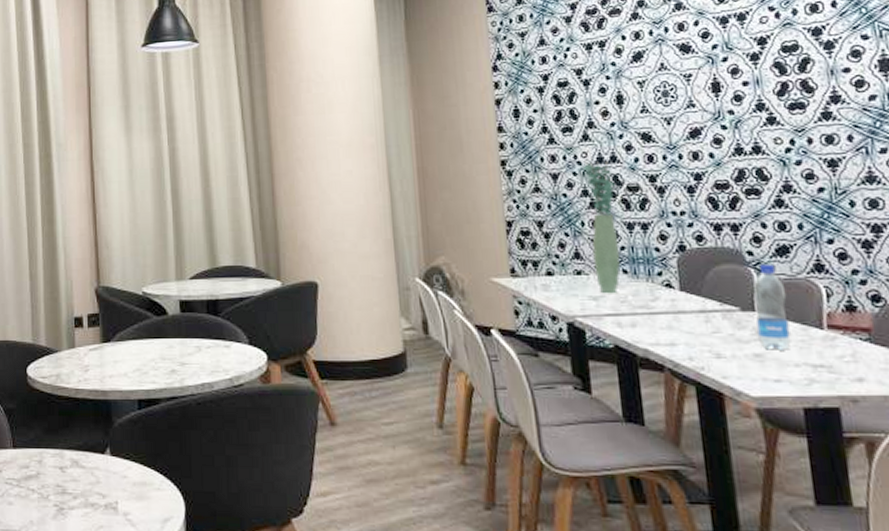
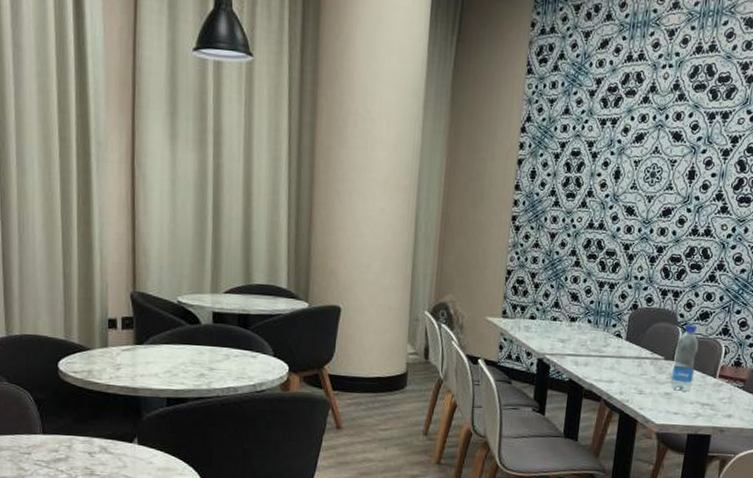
vase: present [584,159,621,293] -> none [567,224,598,337]

